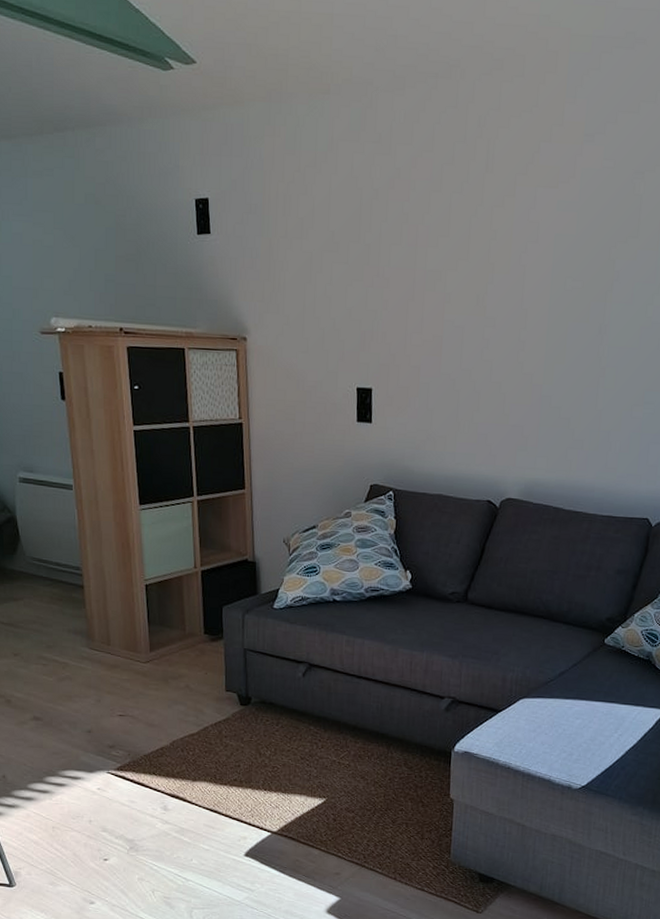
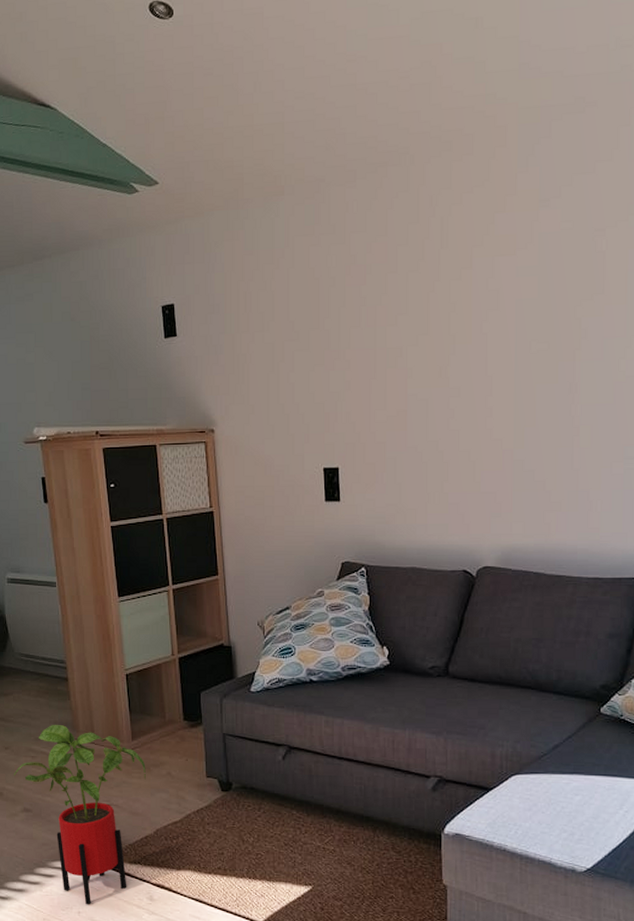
house plant: none [22,633,164,814] -> present [13,725,146,905]

